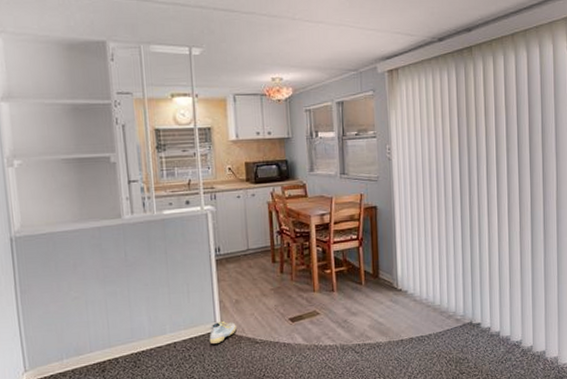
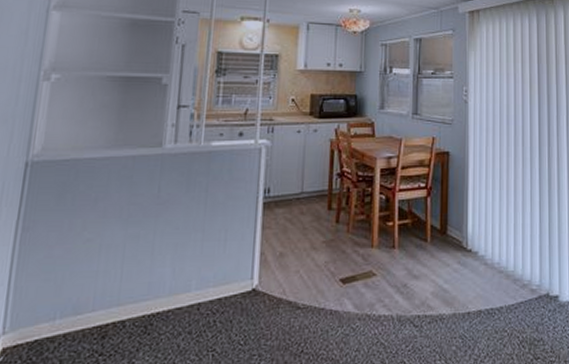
shoe: present [209,322,237,345] -> none [241,279,277,308]

